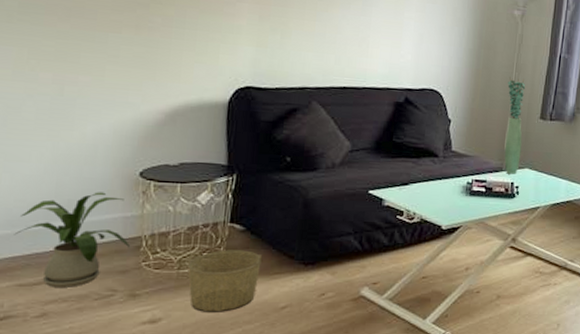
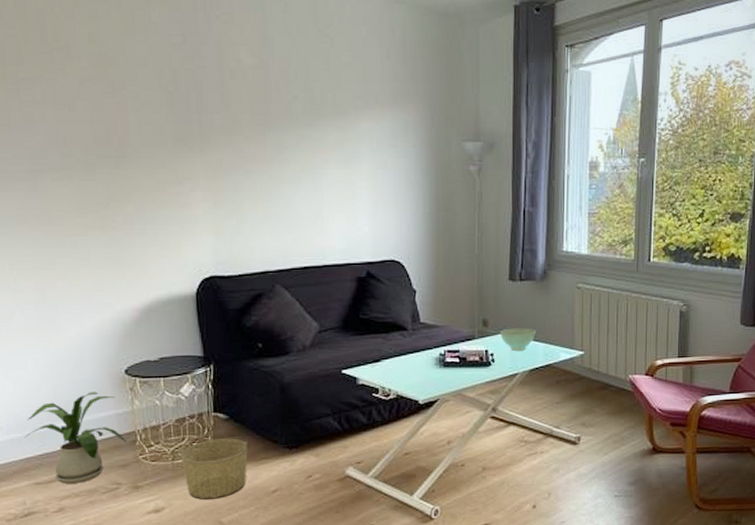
vase: present [504,77,526,174] -> none [471,238,493,342]
bowl: none [526,163,560,186] -> present [499,328,536,351]

